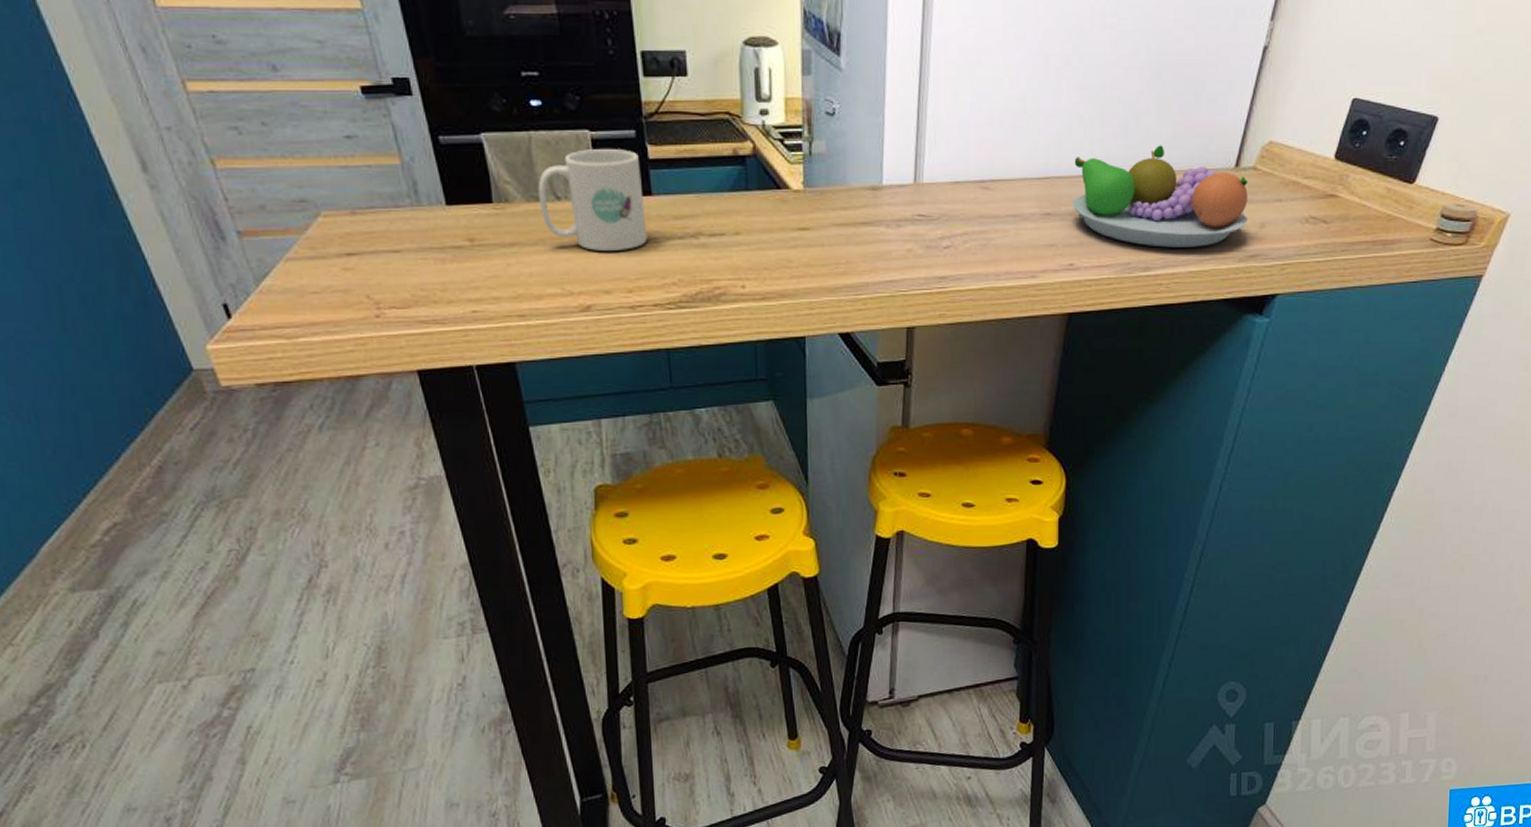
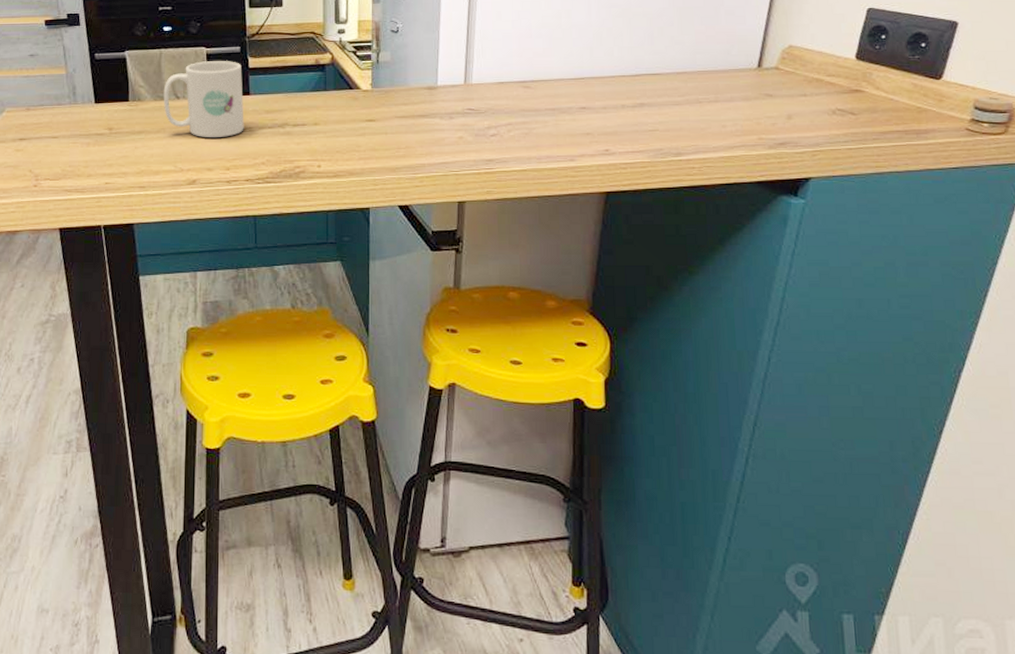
fruit bowl: present [1073,145,1249,248] -> none [605,50,775,136]

